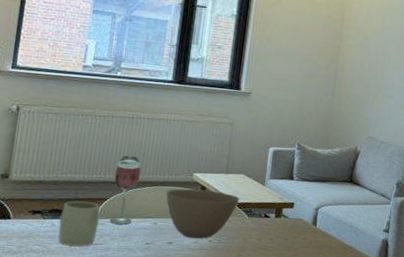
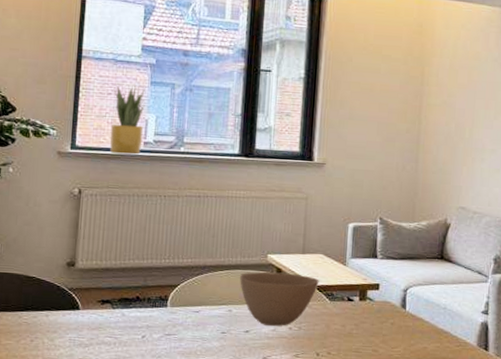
planter: none [50,12,87,77] -> present [110,86,145,155]
mug: present [58,201,100,247] -> none [129,288,171,338]
wineglass: present [109,155,142,225] -> none [181,238,212,313]

